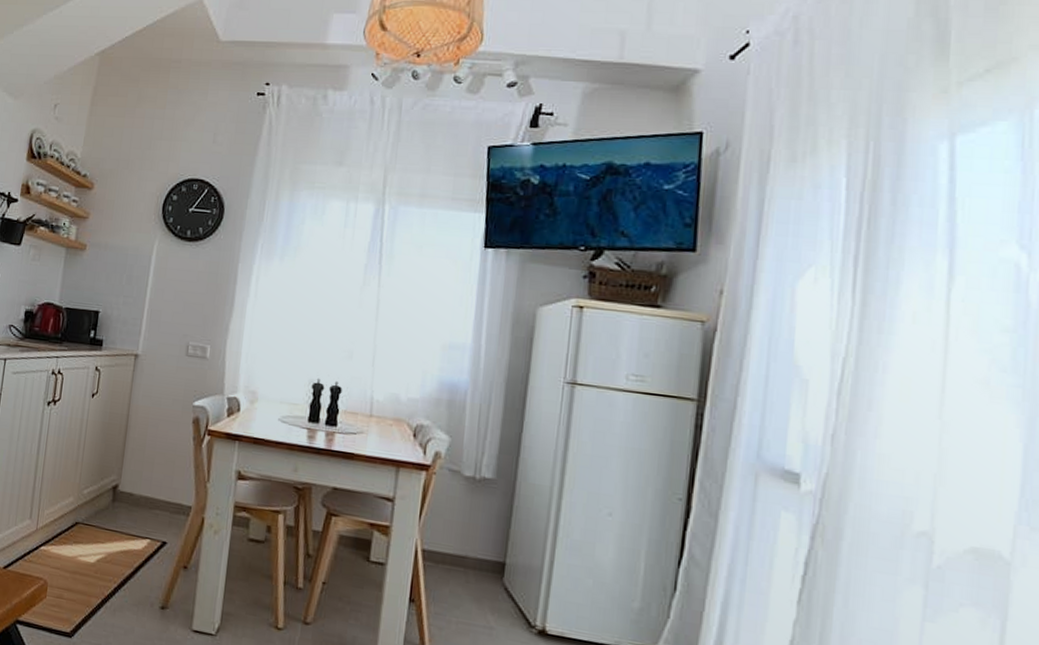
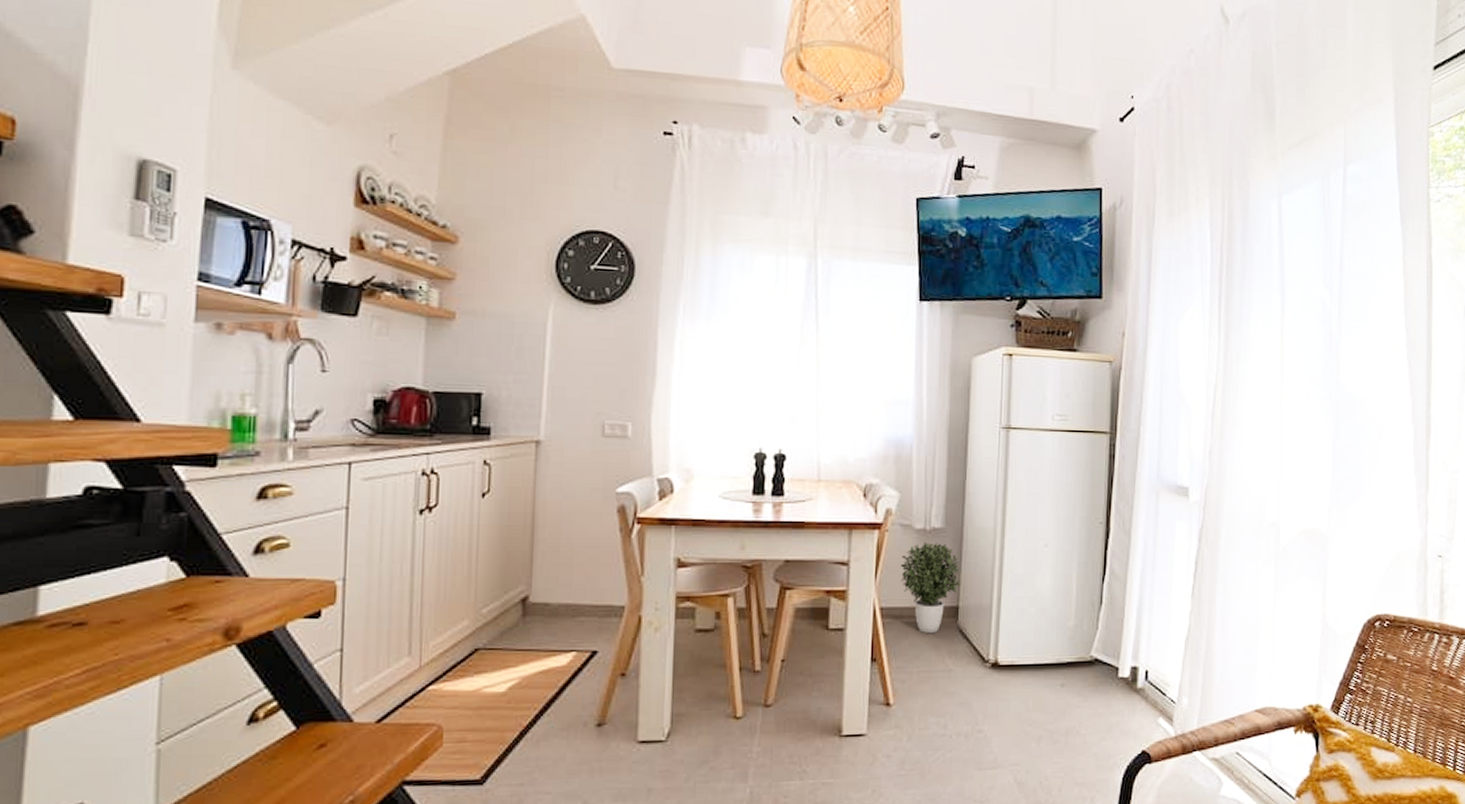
potted plant: none [446,490,510,586] -> present [900,541,961,633]

